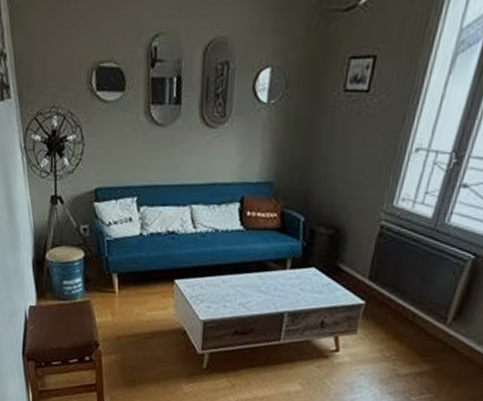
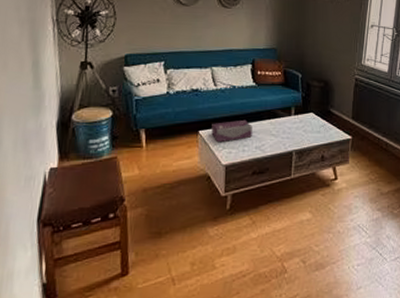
tissue box: none [188,270,237,295] -> present [211,119,252,143]

